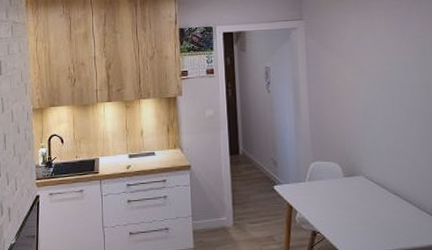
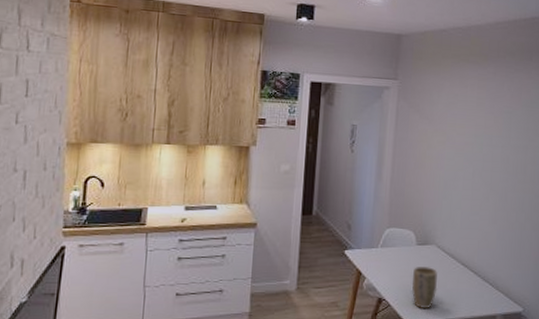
plant pot: none [344,198,372,241] -> present [411,267,438,309]

